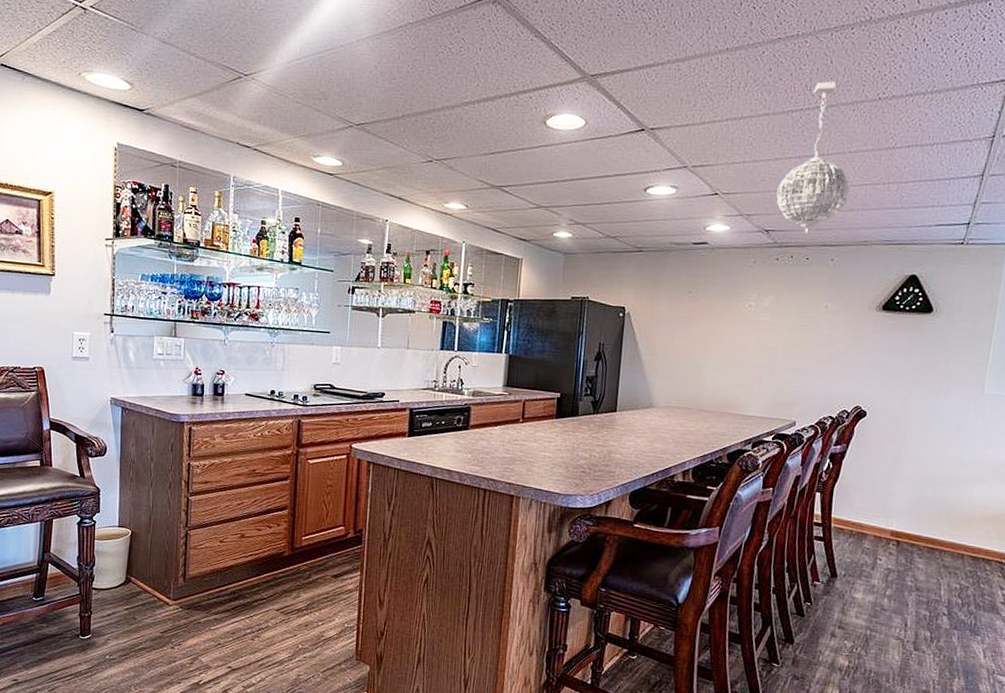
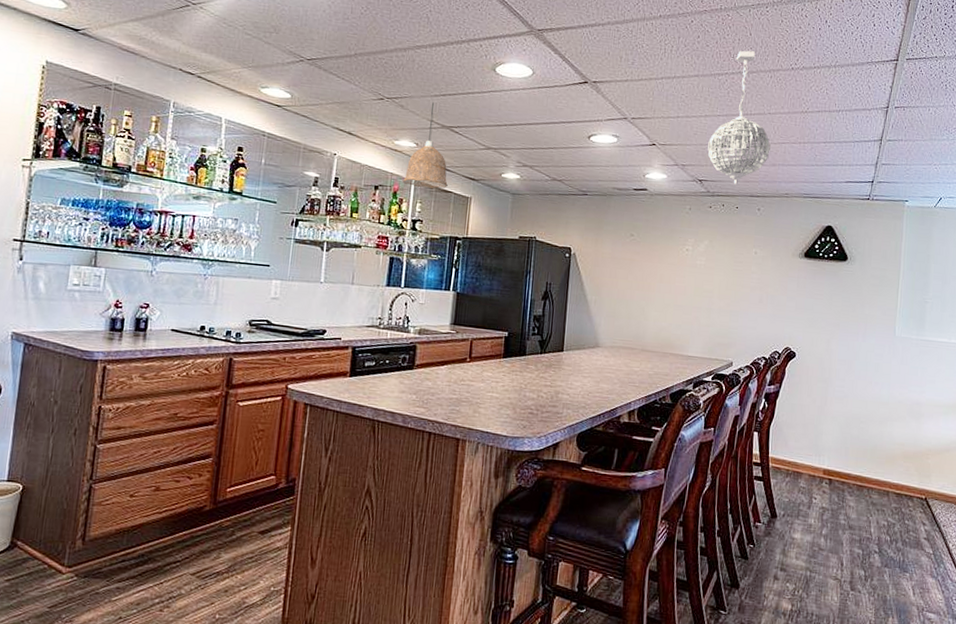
pendant lamp: none [454,161,498,251] -> present [403,102,448,189]

